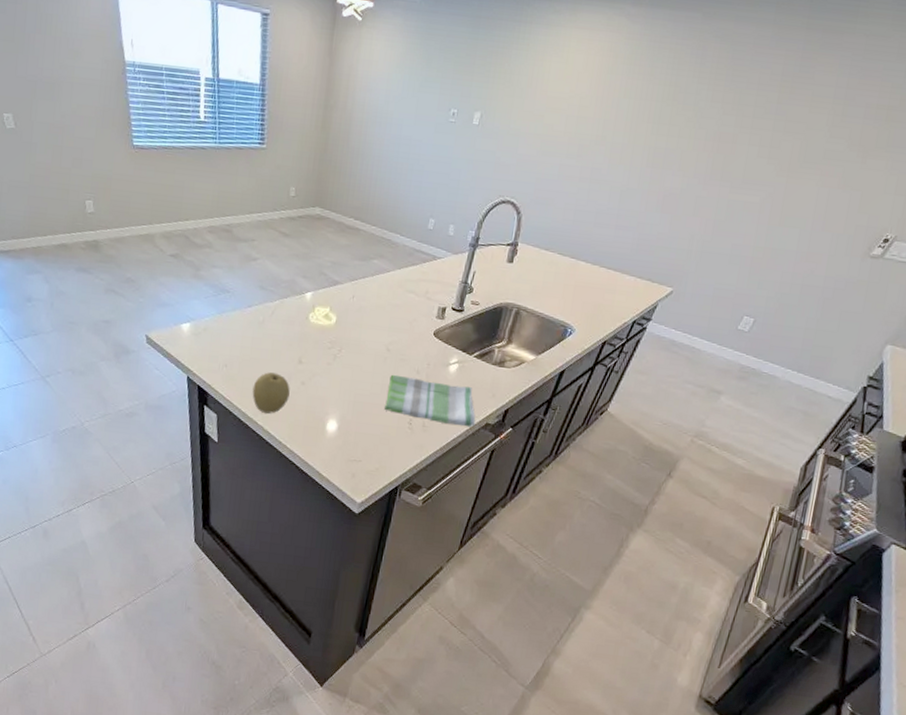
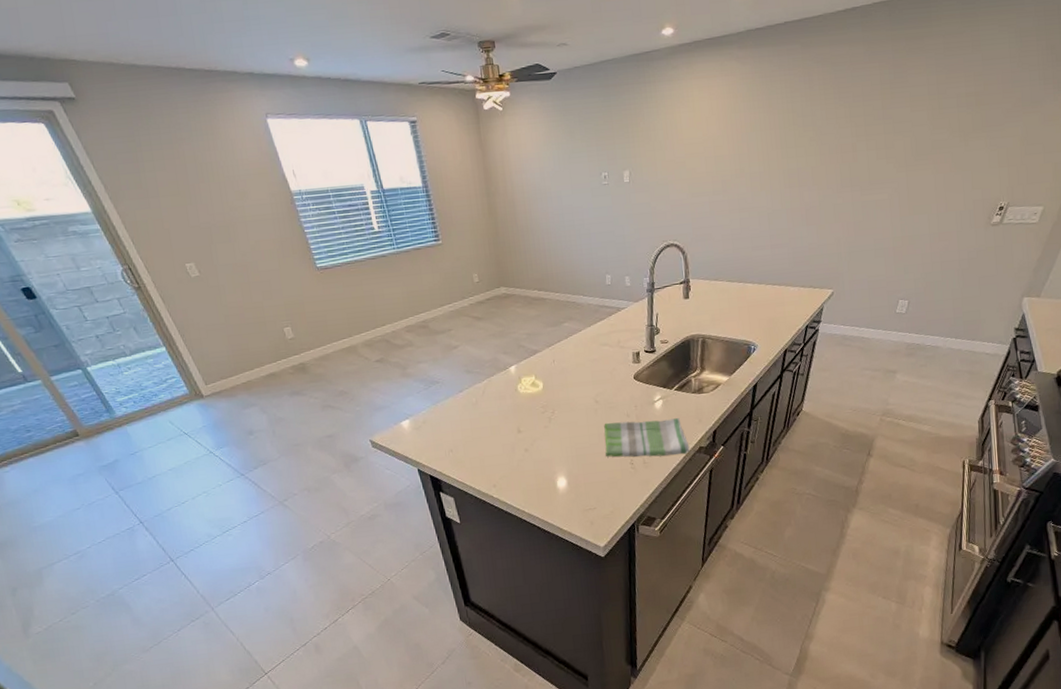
fruit: present [252,372,290,414] -> none [481,446,517,486]

